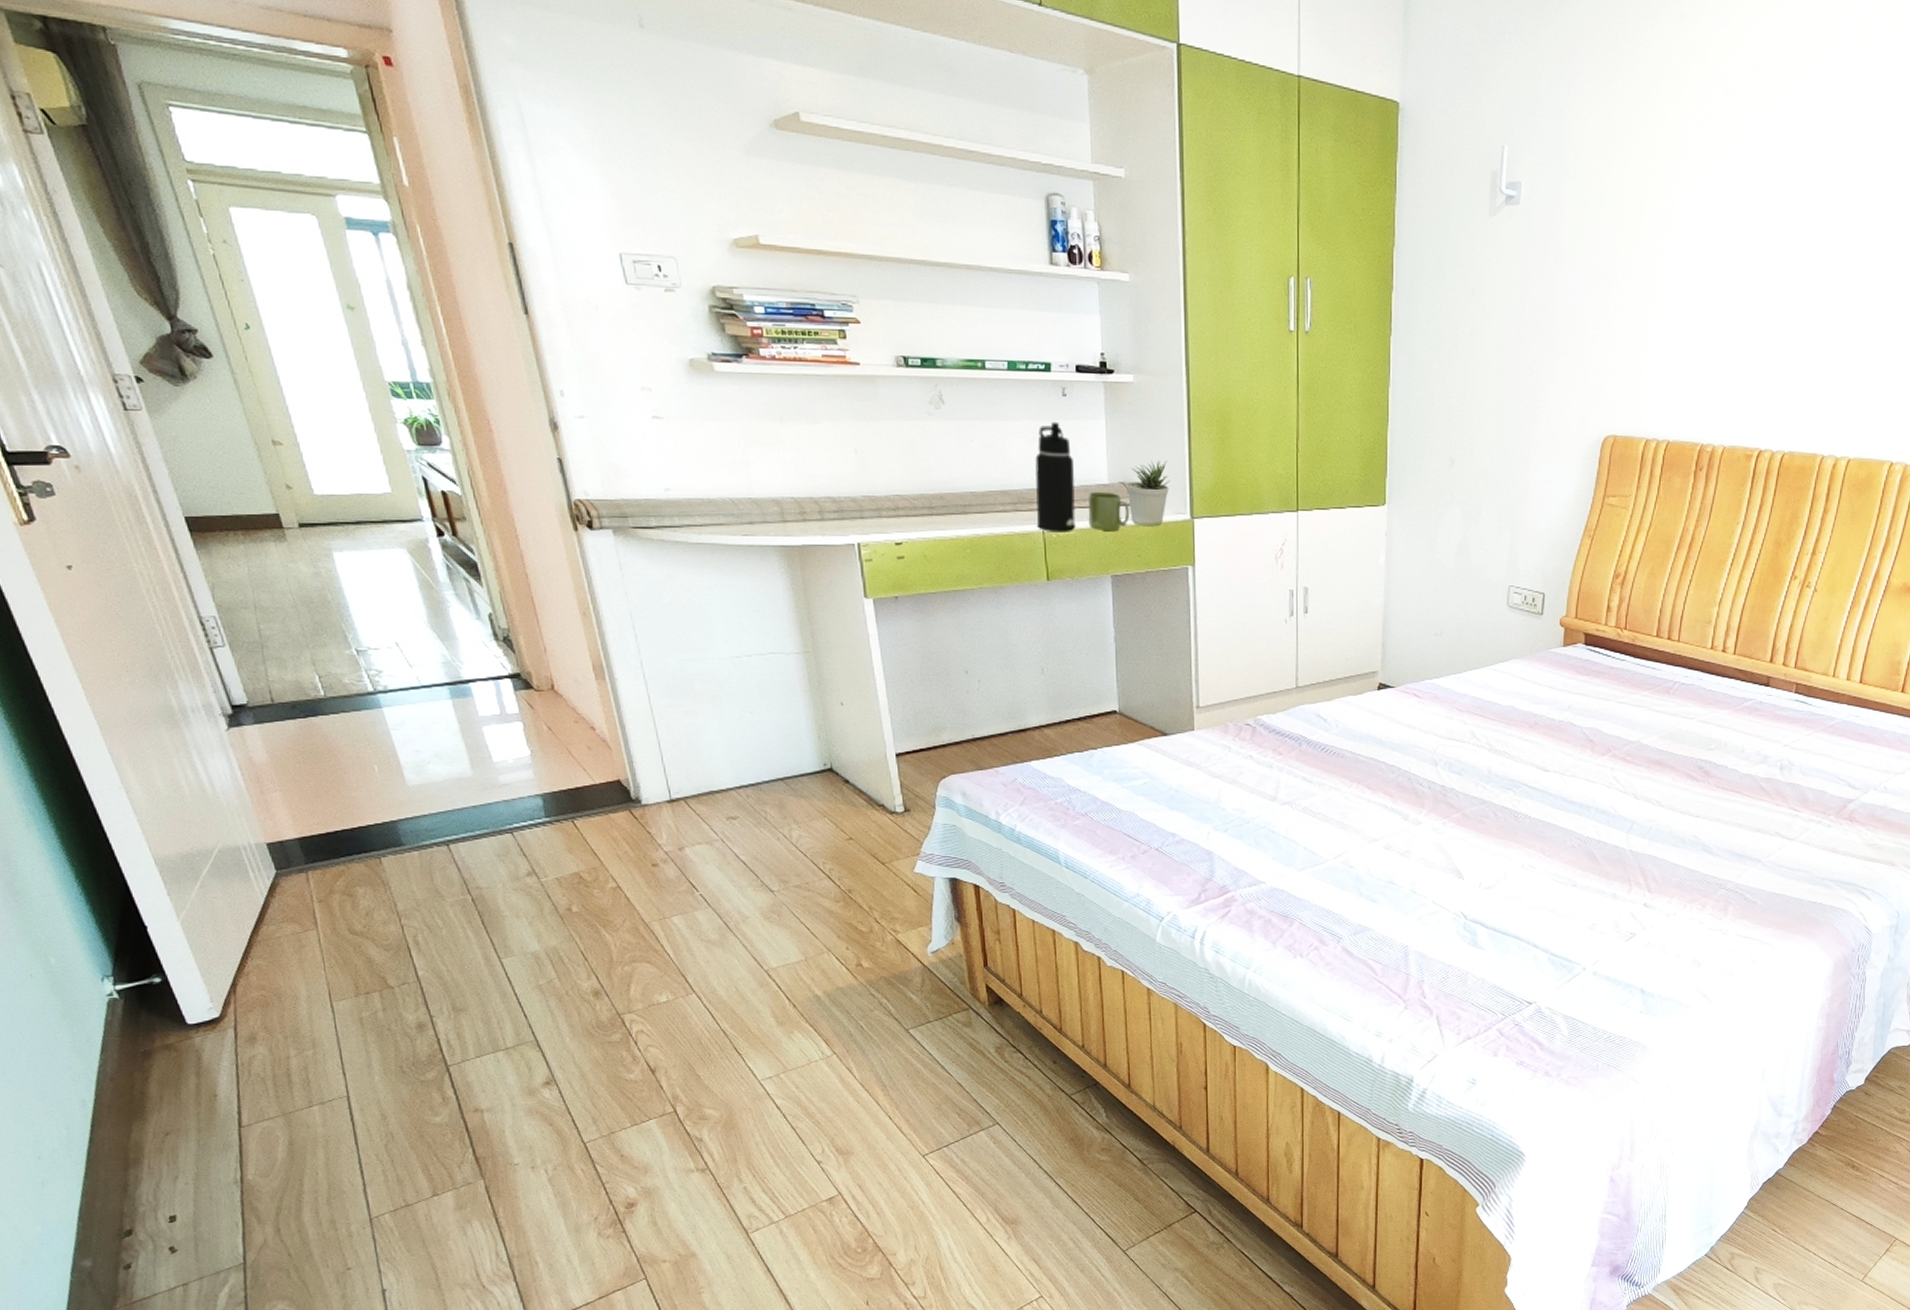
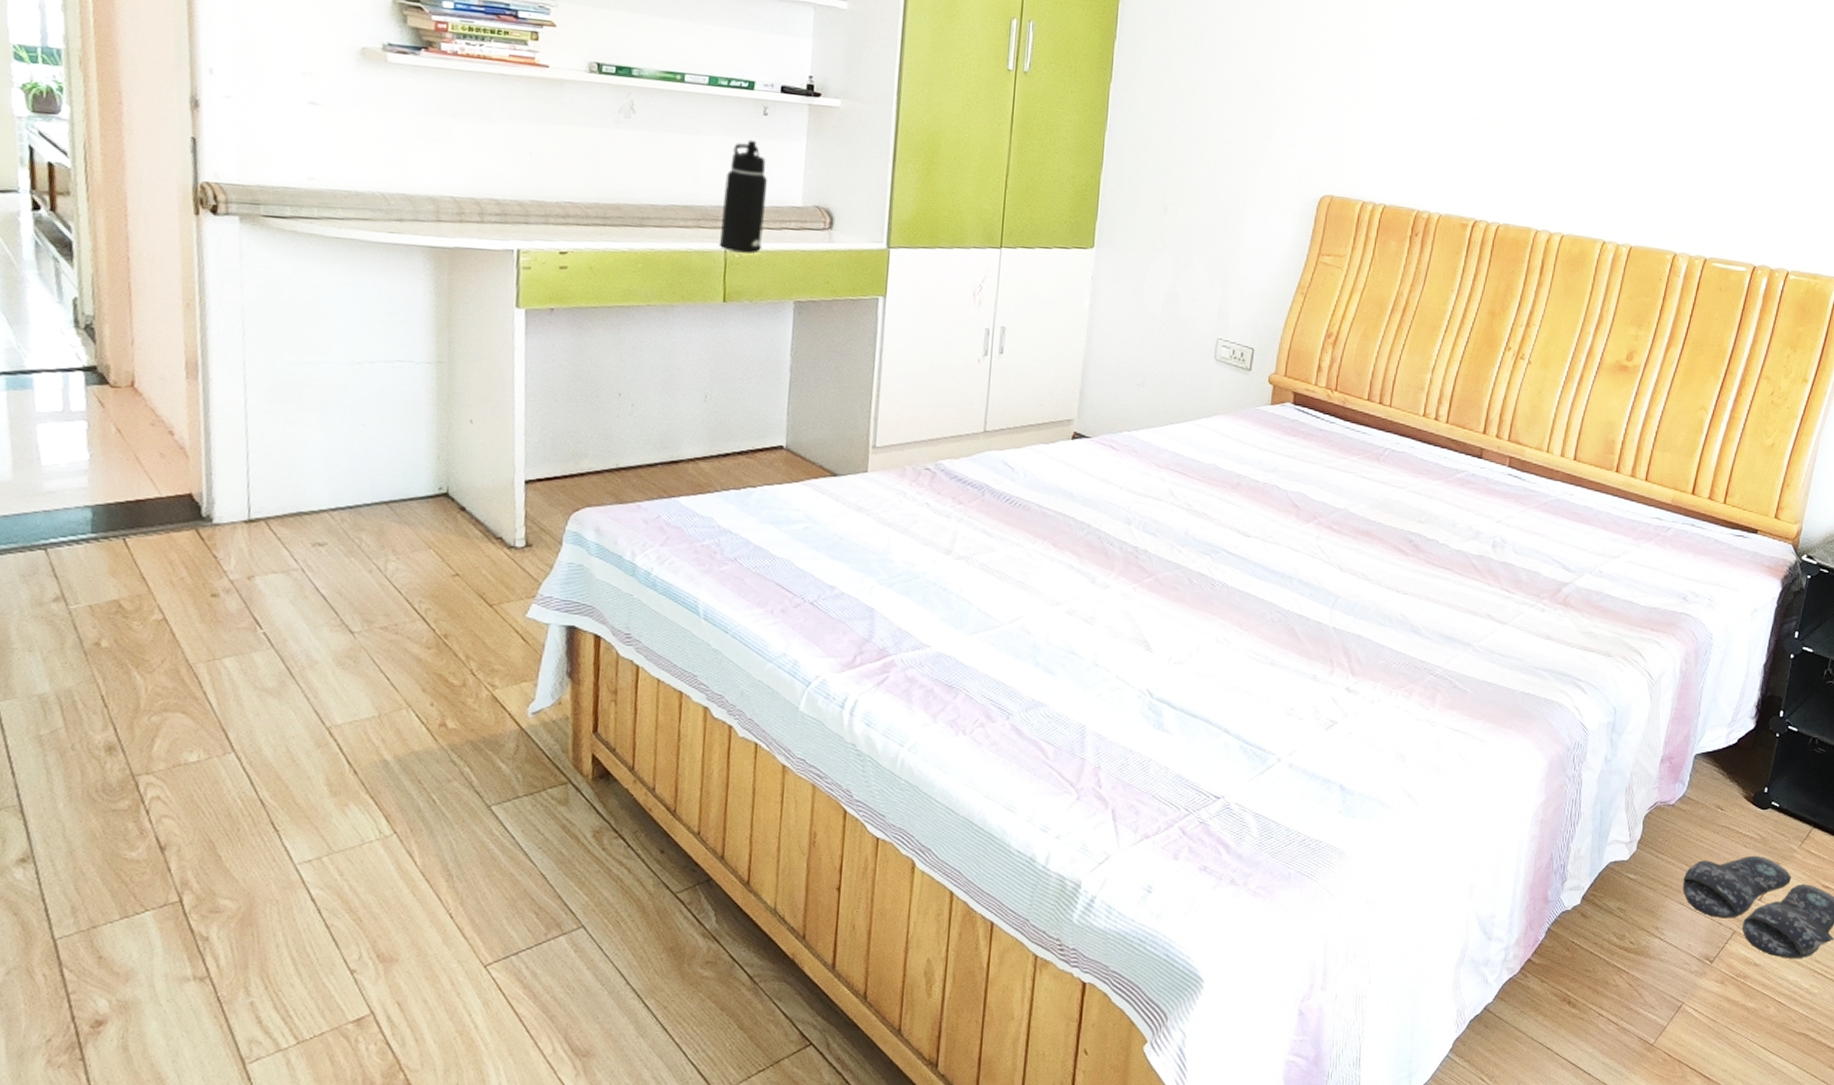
mug: present [1087,491,1130,532] -> none [775,213,822,256]
potted plant: present [1126,460,1170,527] -> none [820,187,869,254]

